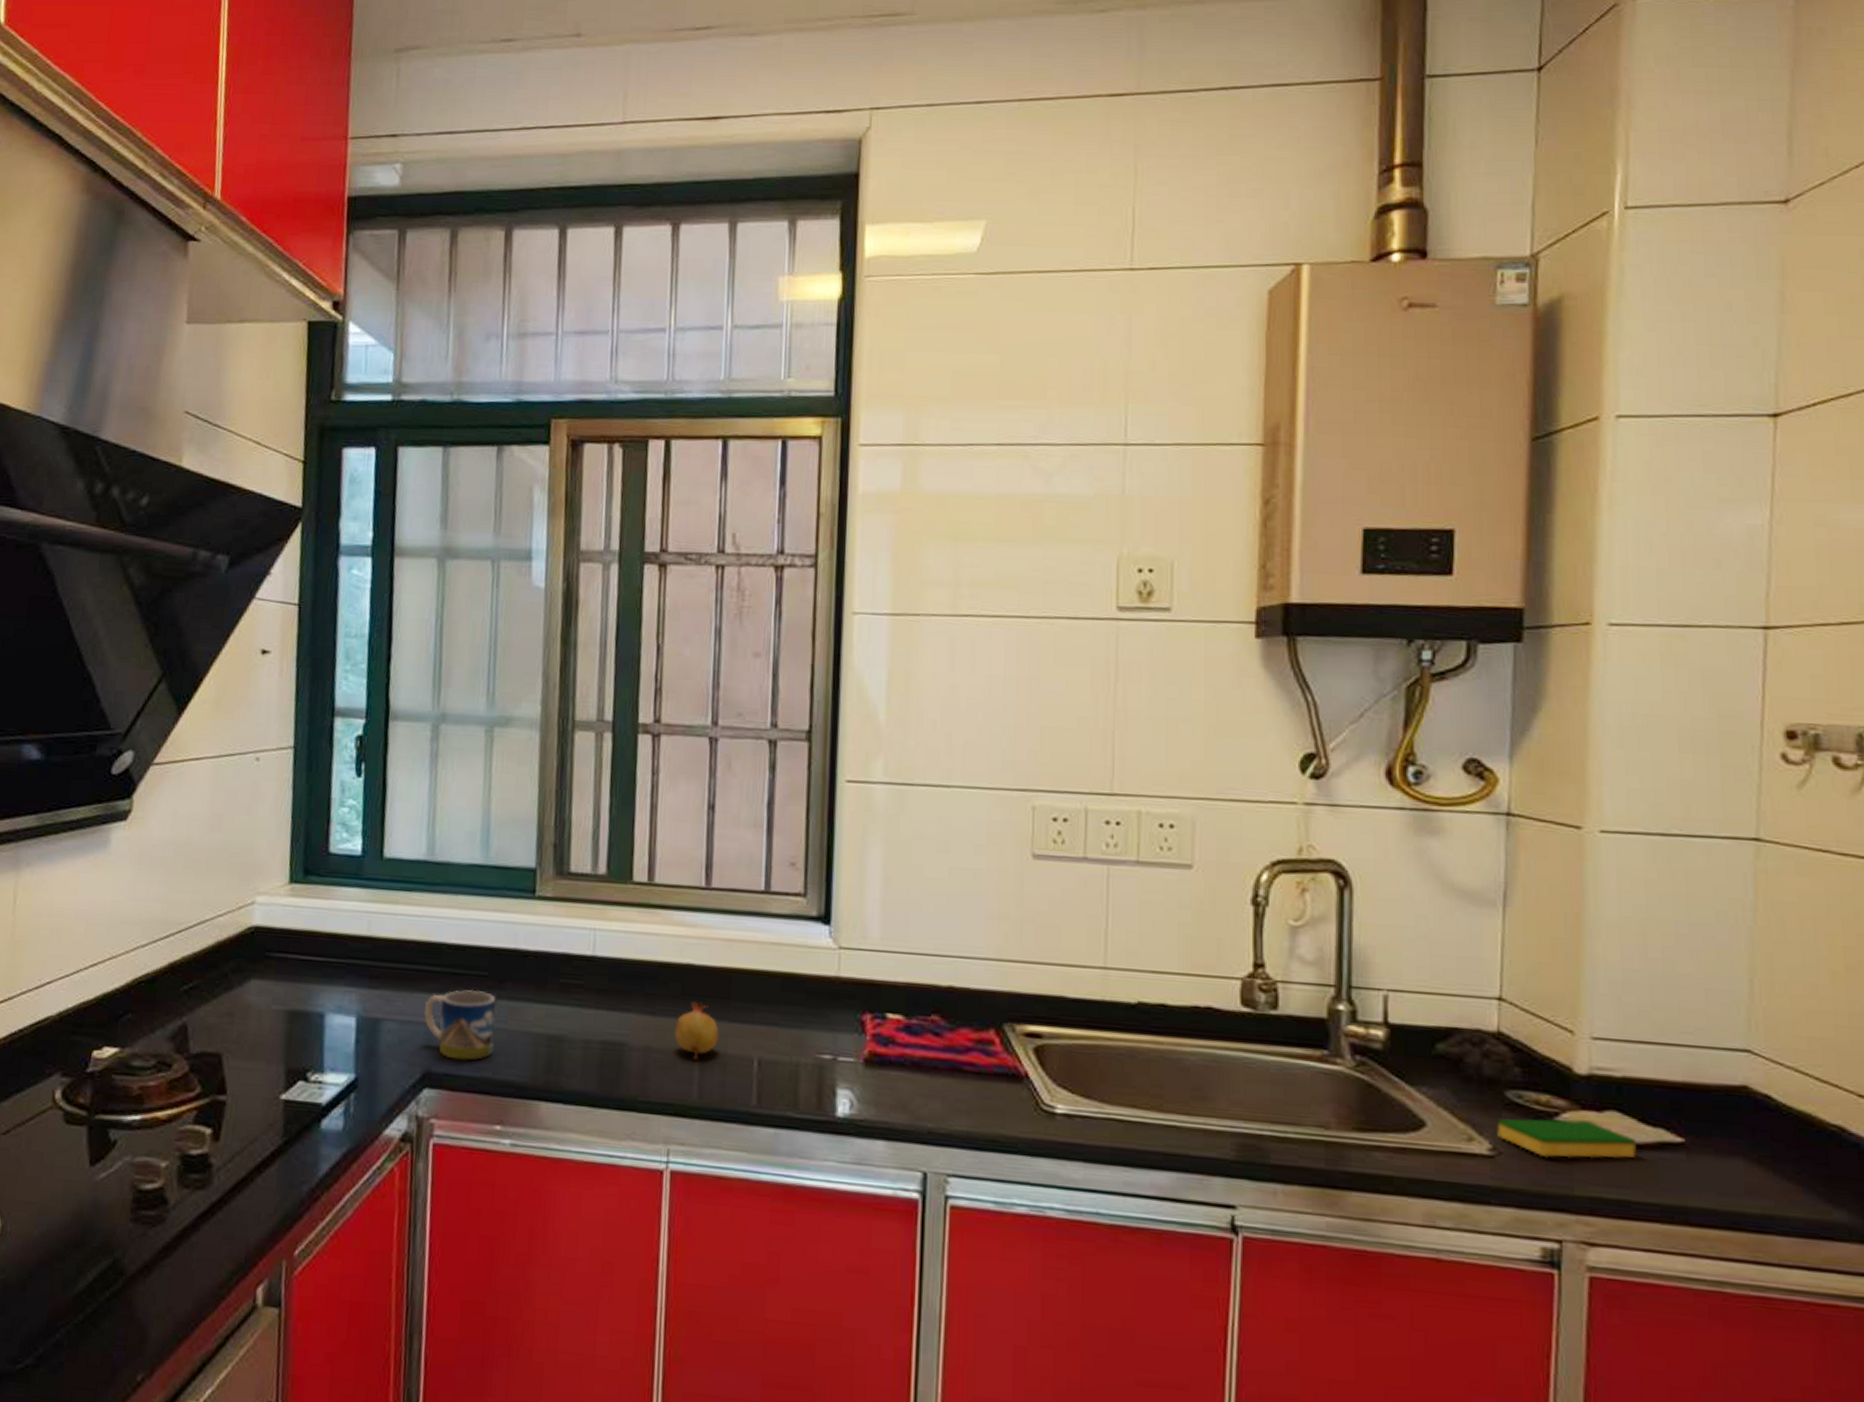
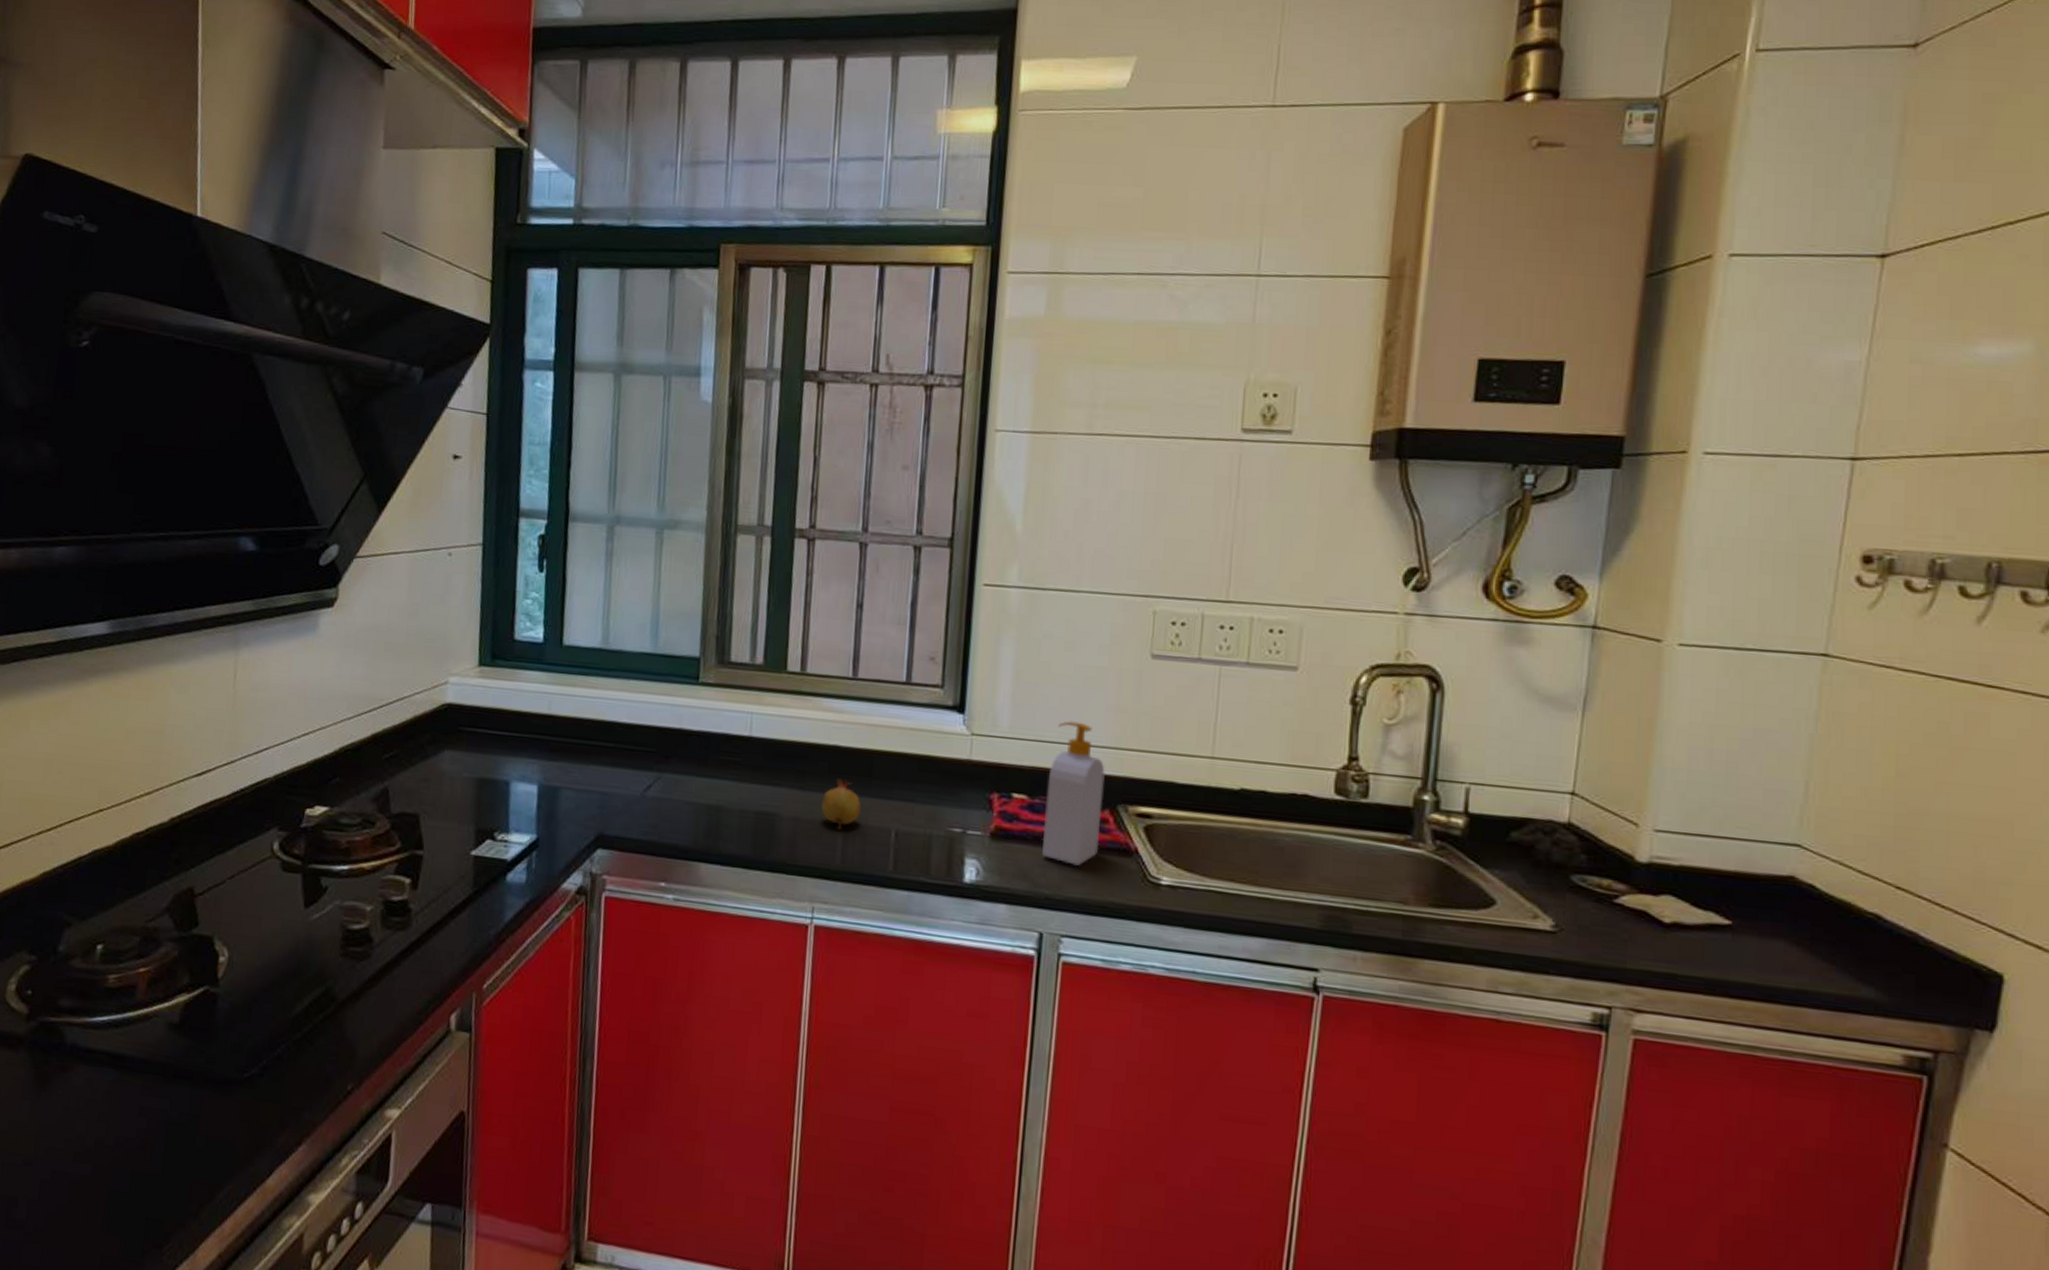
mug: present [424,990,496,1061] -> none [598,763,663,826]
soap bottle: none [921,930,988,1094] -> present [1042,721,1105,866]
dish sponge: present [1497,1118,1636,1159] -> none [1561,899,1687,937]

